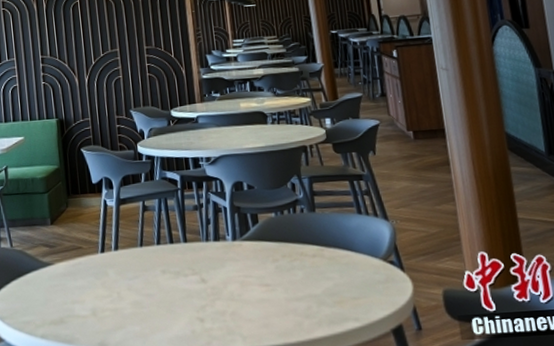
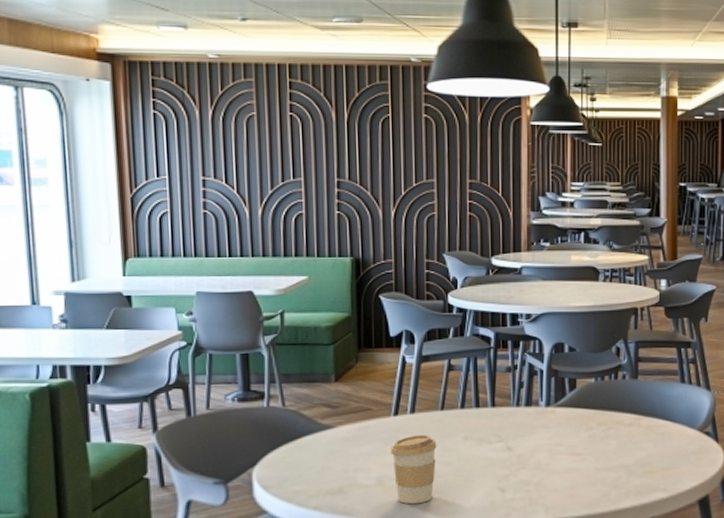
coffee cup: none [100,269,141,334] -> present [390,434,437,505]

